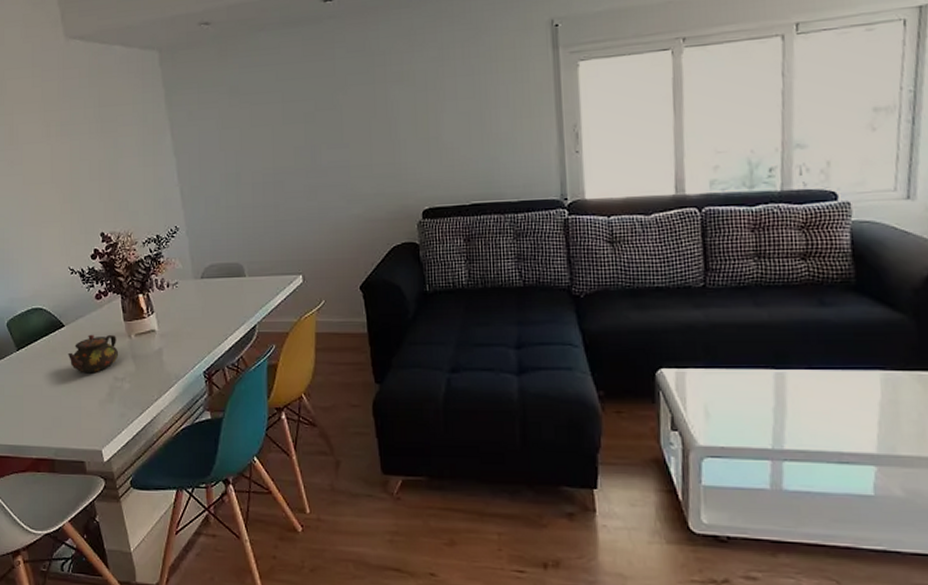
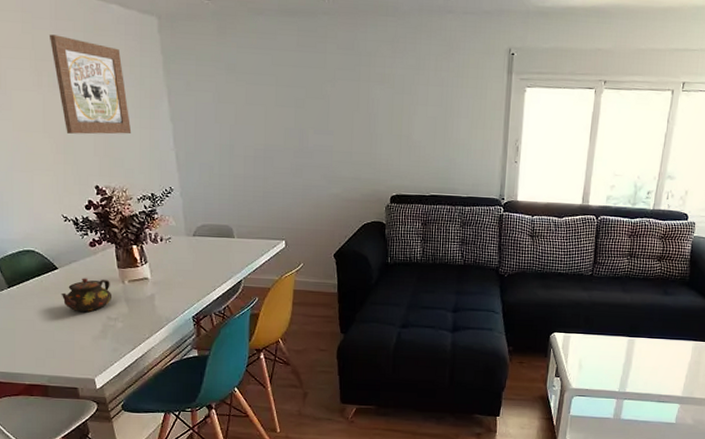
wall art: none [58,84,136,181] -> present [50,34,132,135]

